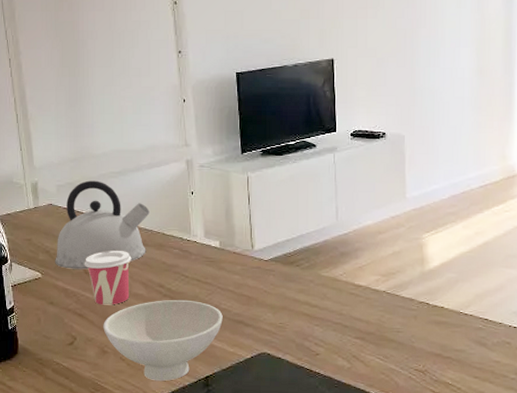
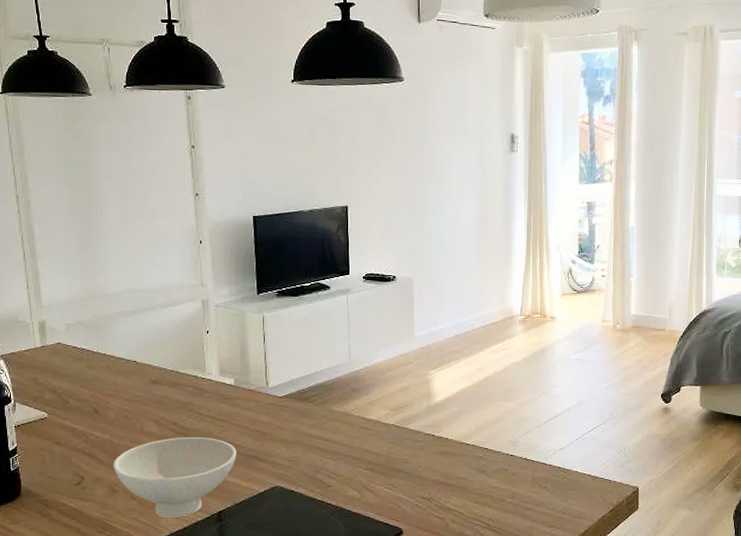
kettle: present [55,180,150,270] -> none [63,319,164,408]
cup: present [84,251,132,305] -> none [93,389,144,444]

